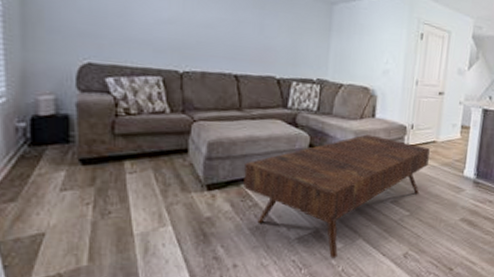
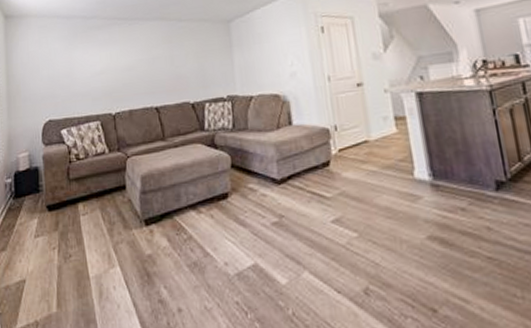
coffee table: present [243,134,430,258] -> none [175,144,366,298]

